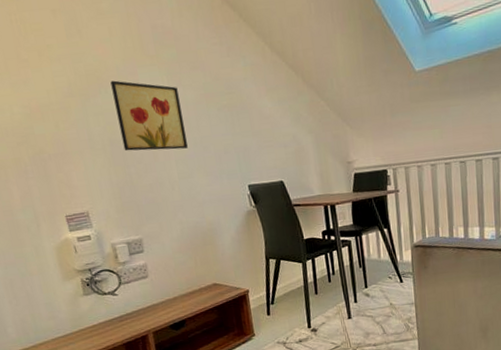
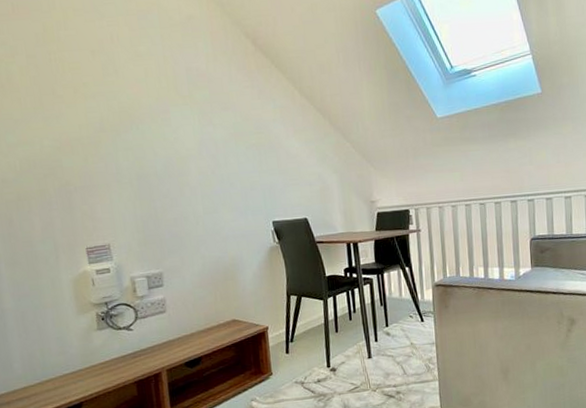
wall art: present [110,80,188,151] -> none [142,117,215,186]

